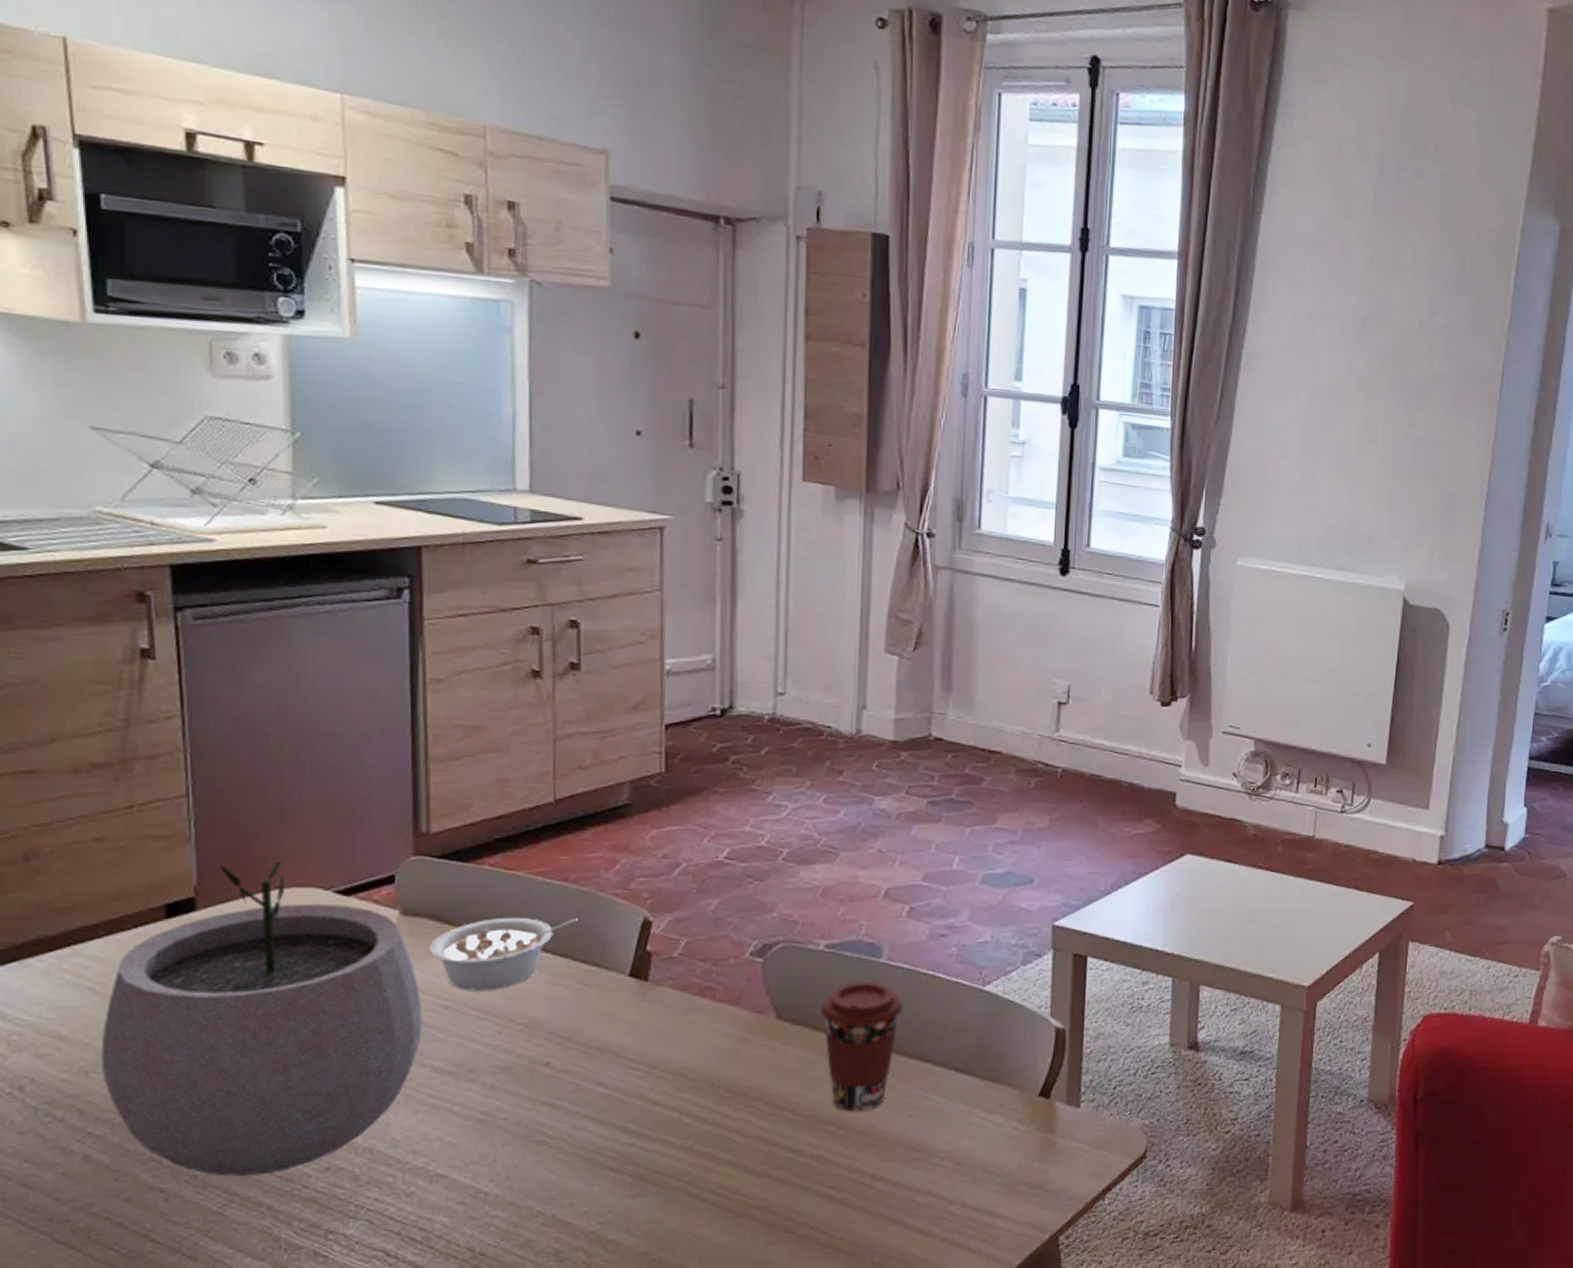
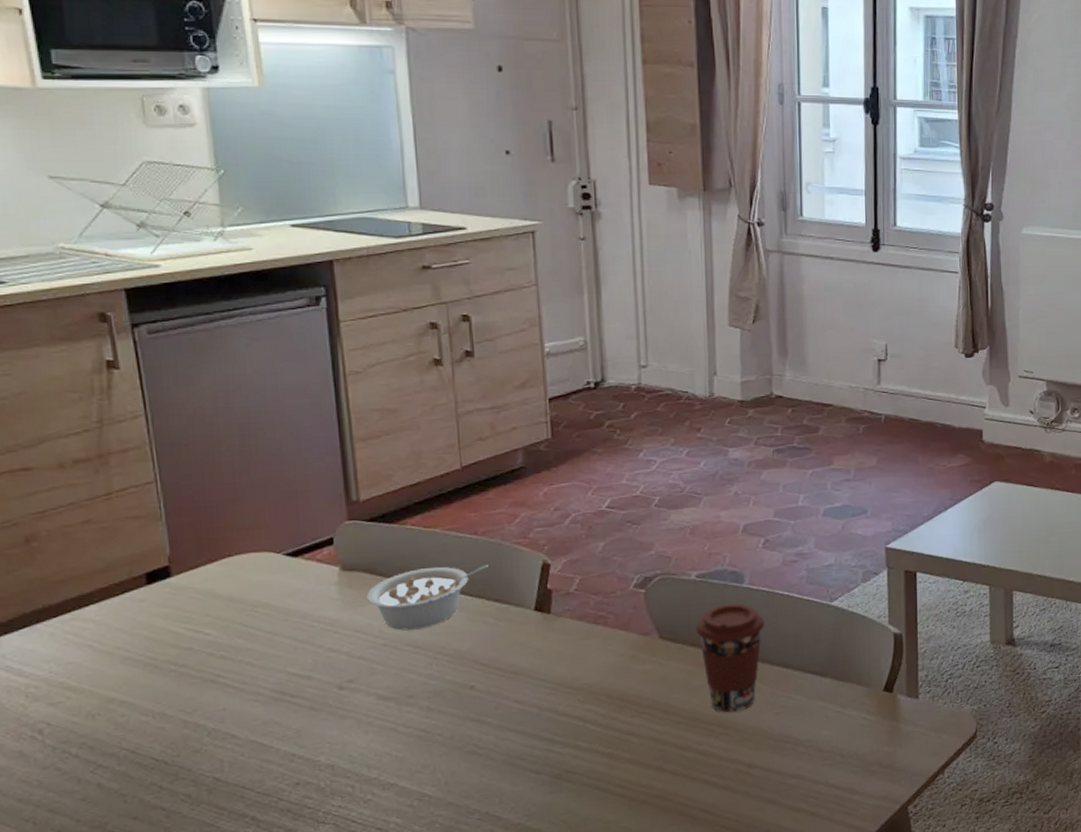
plant pot: present [100,858,422,1176] -> none [103,529,366,794]

